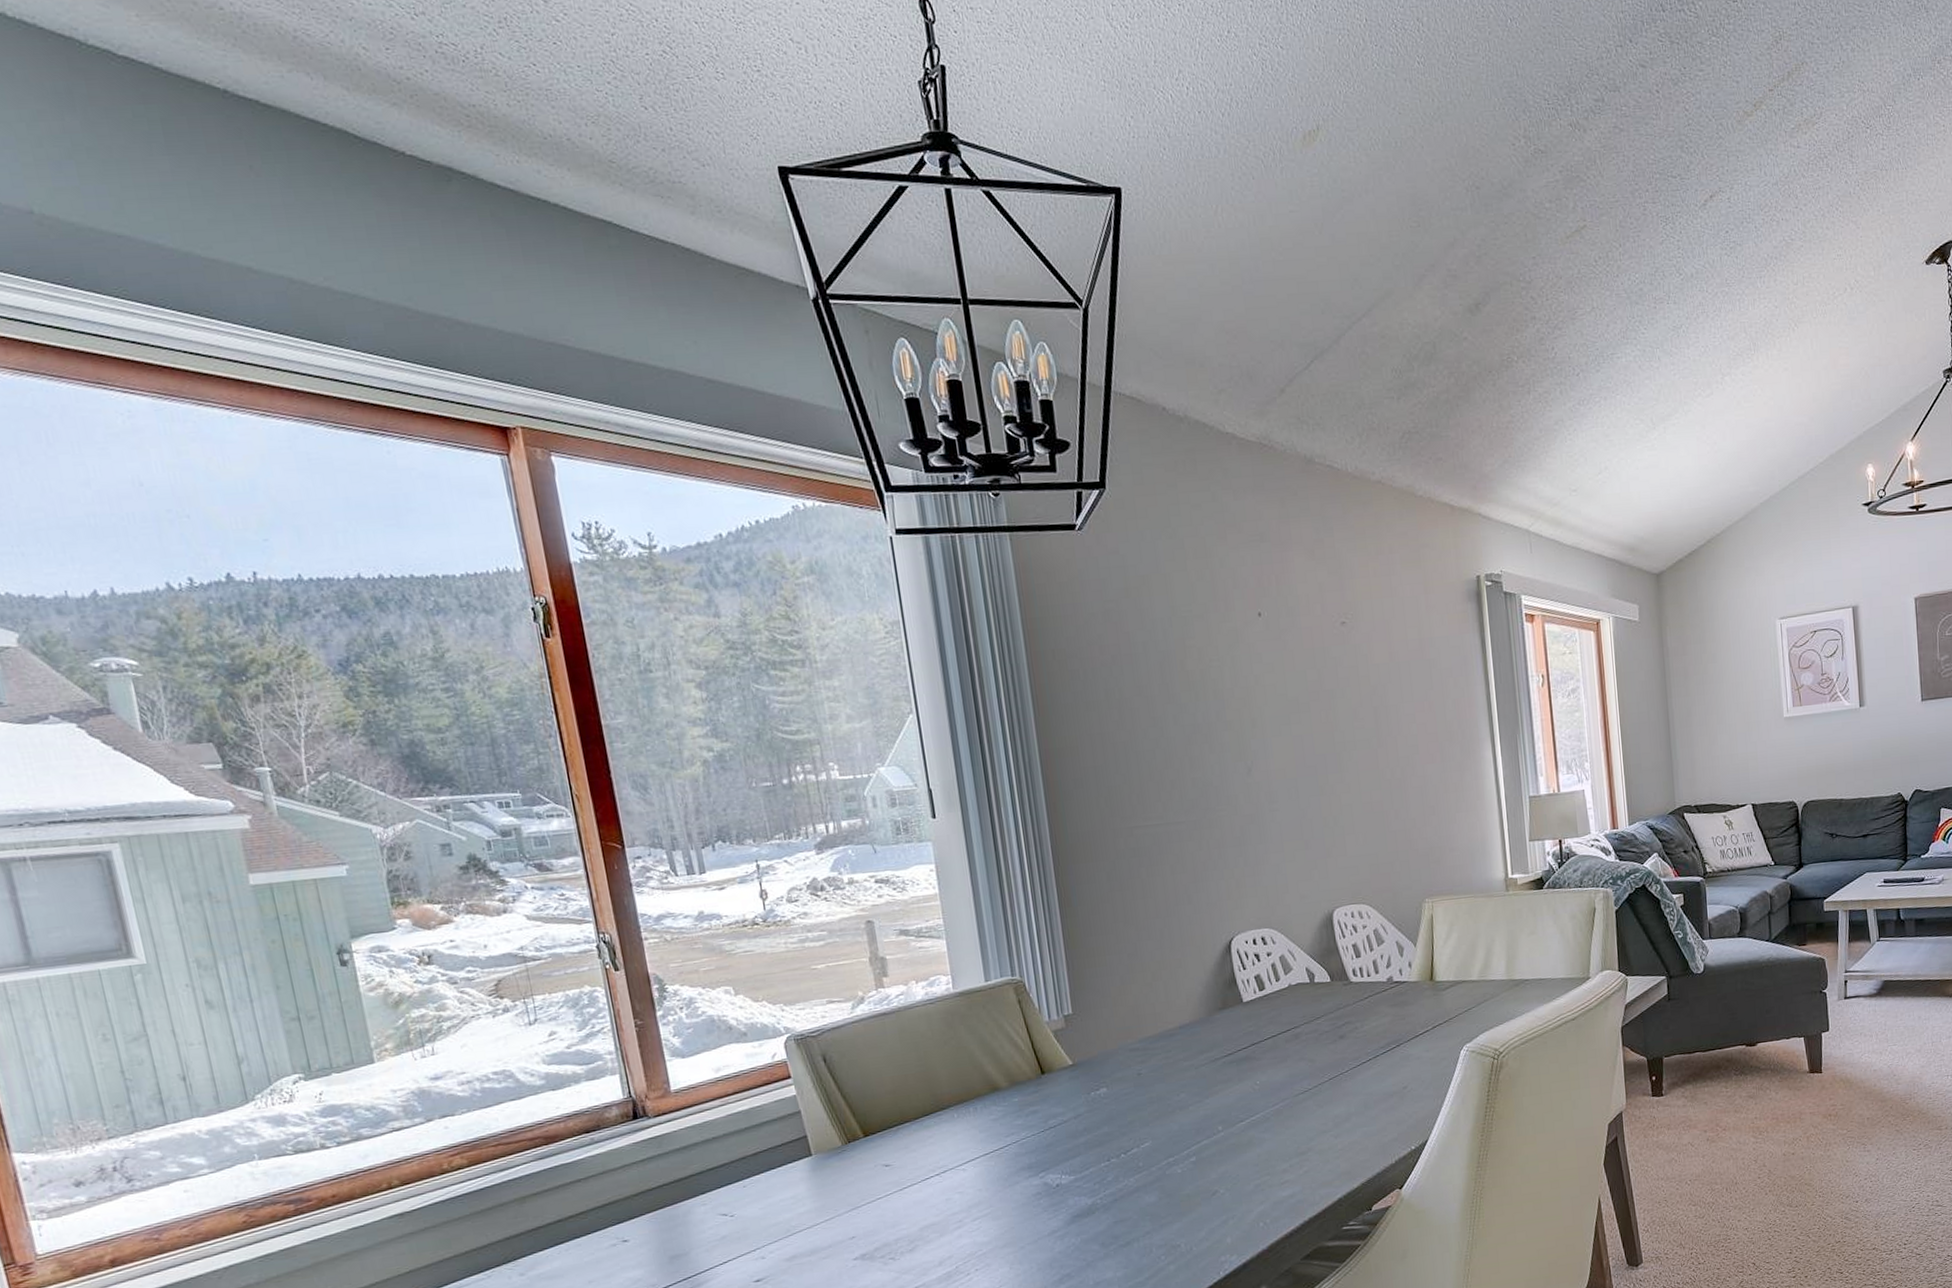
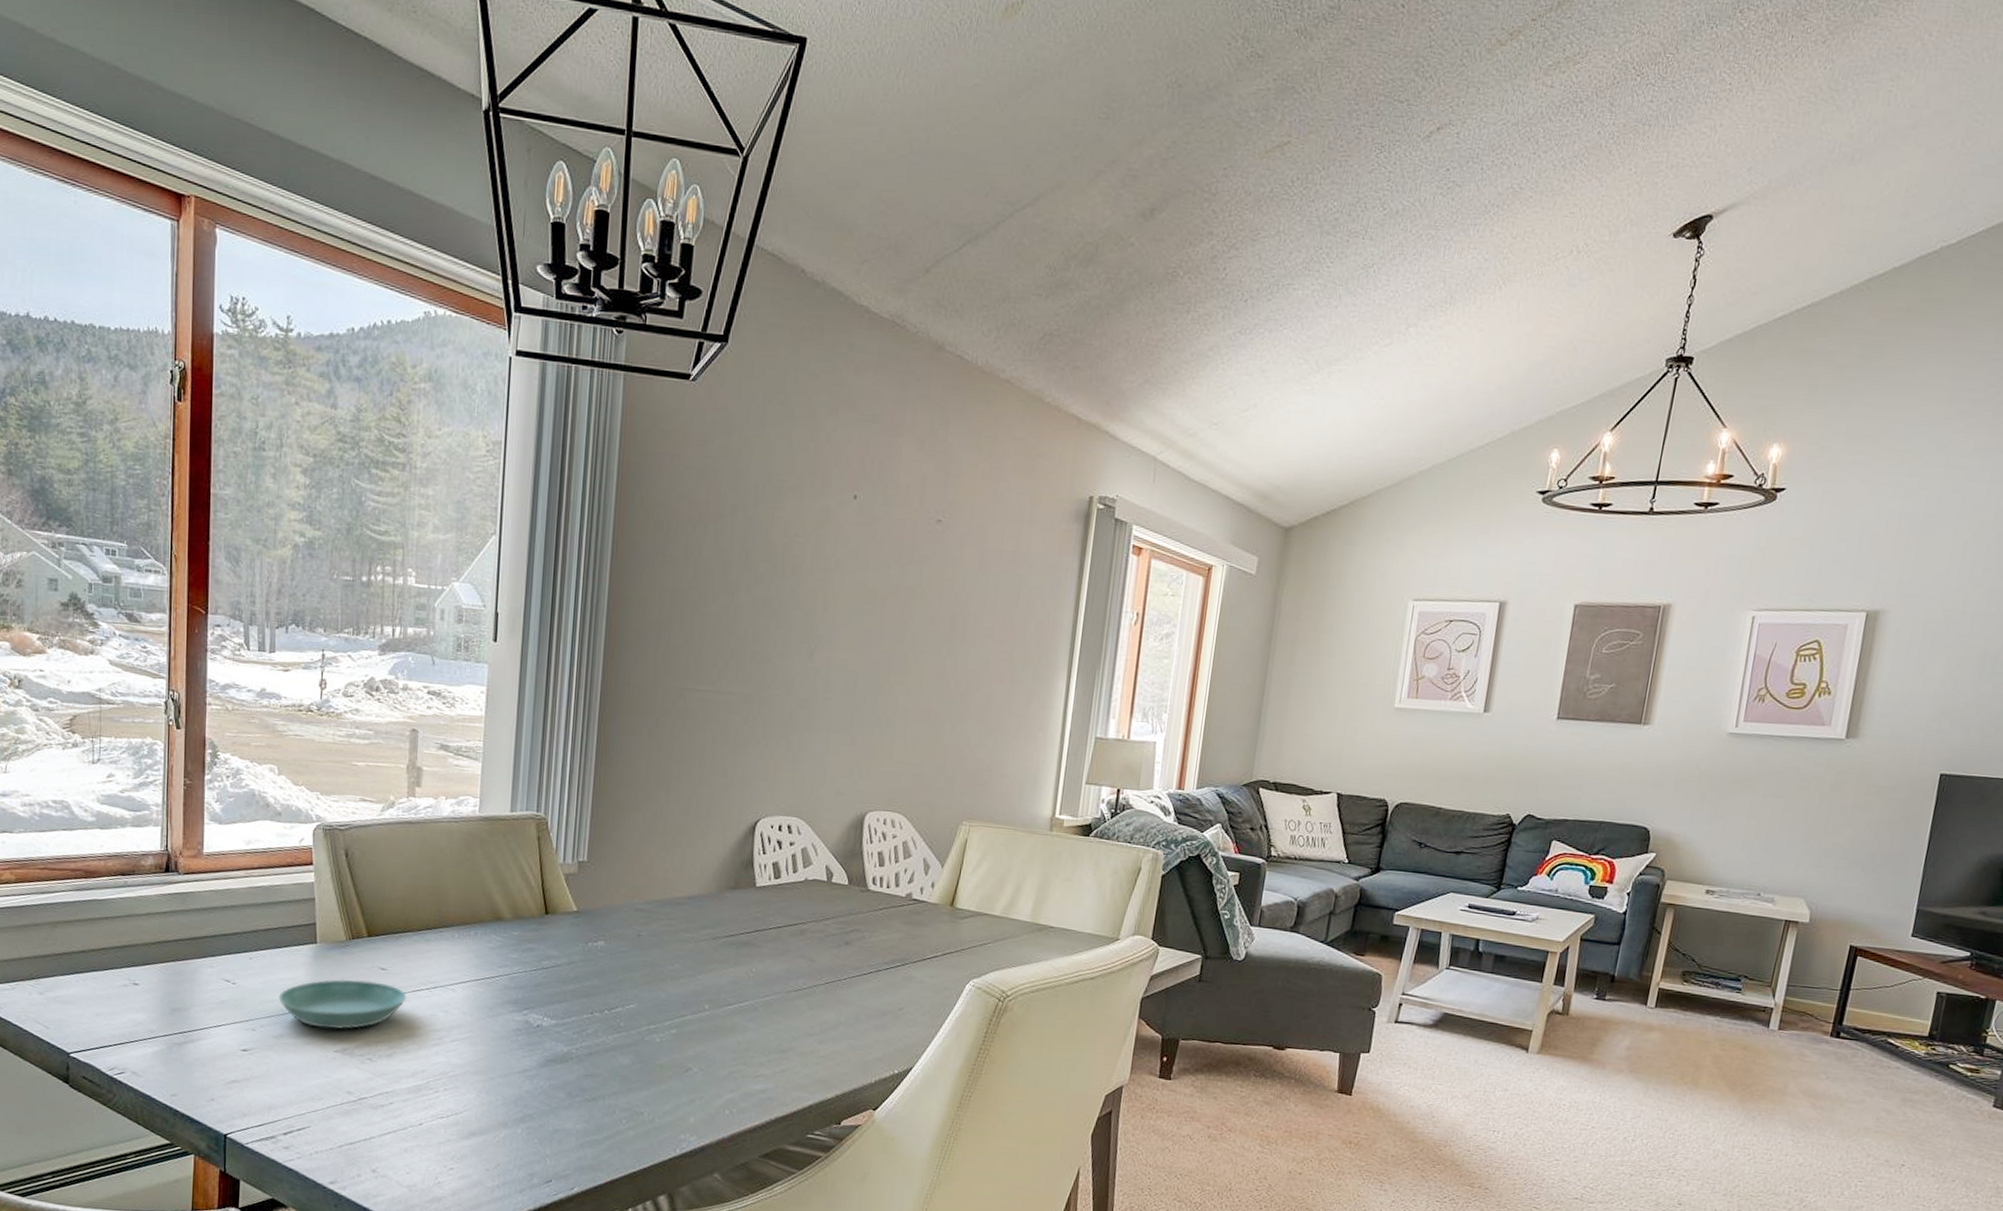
saucer: none [782,1178,918,1240] -> present [278,979,407,1030]

